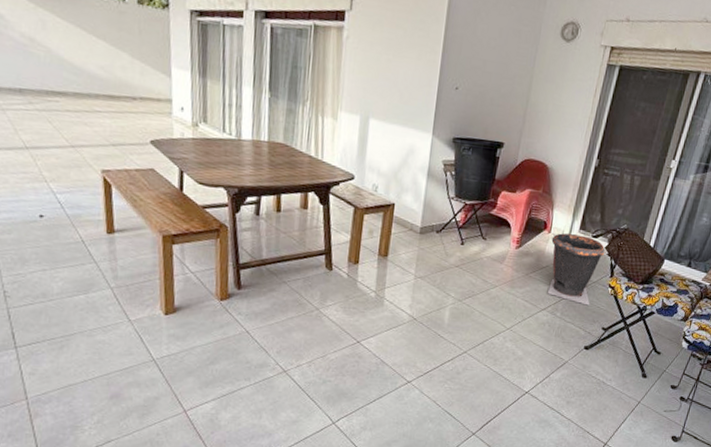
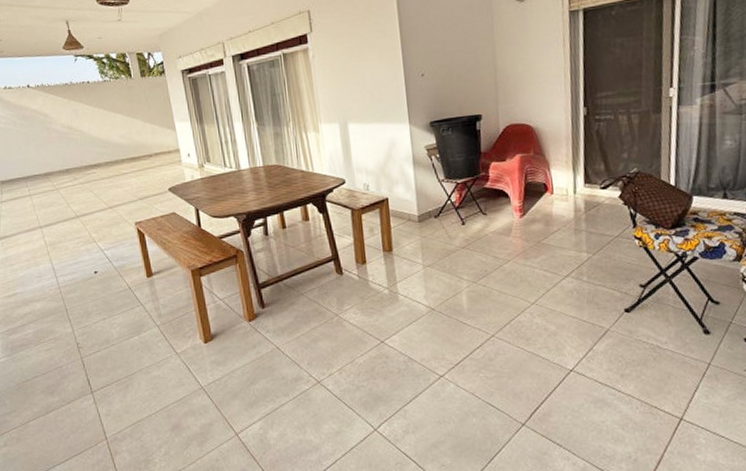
waste bin: present [547,233,605,306] -> none [555,189,620,264]

